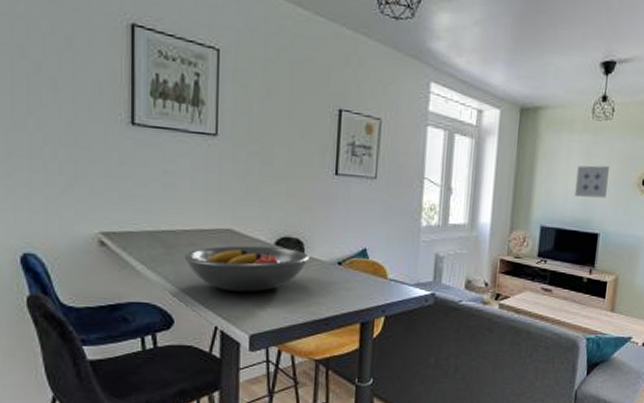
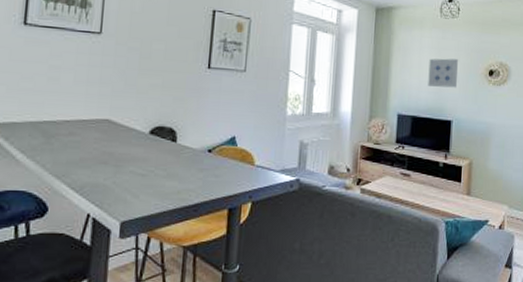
fruit bowl: present [184,245,309,293] -> none [62,134,181,180]

